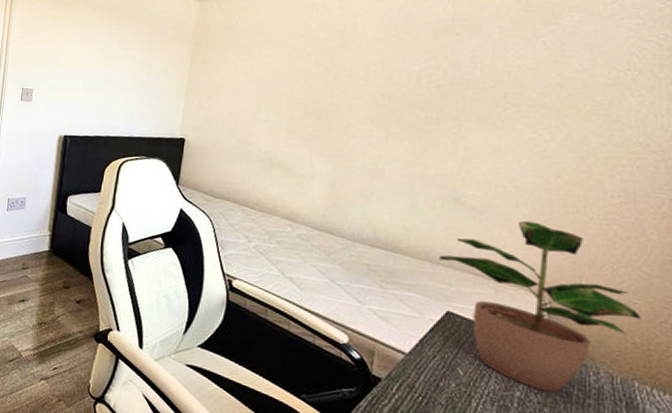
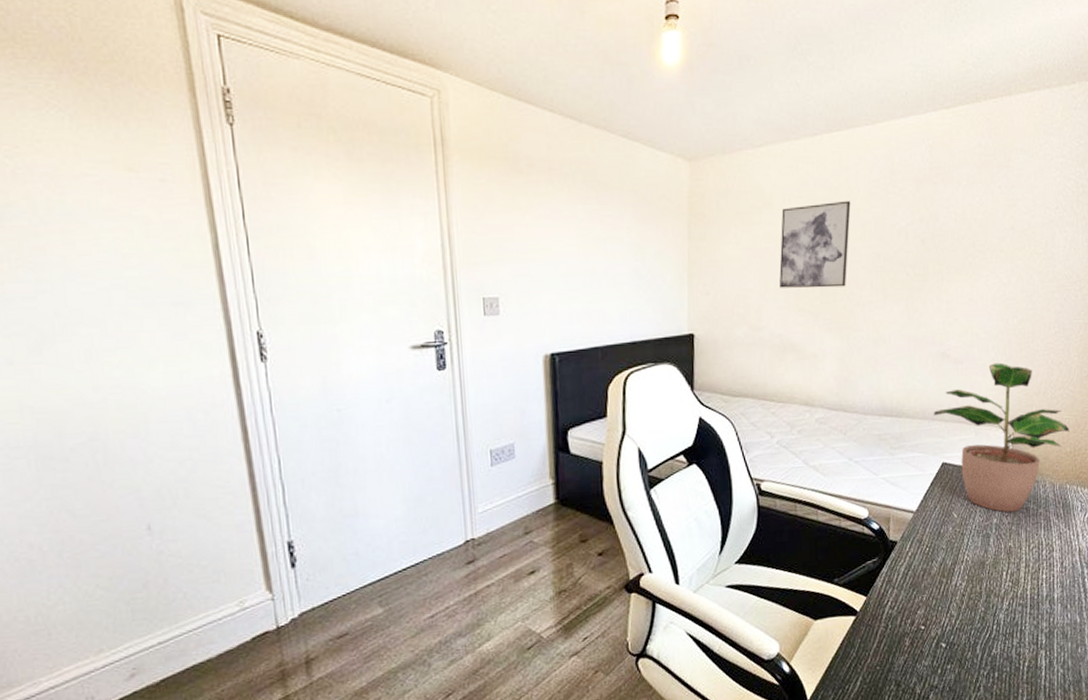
wall art: none [271,42,356,119] -> present [779,200,851,288]

